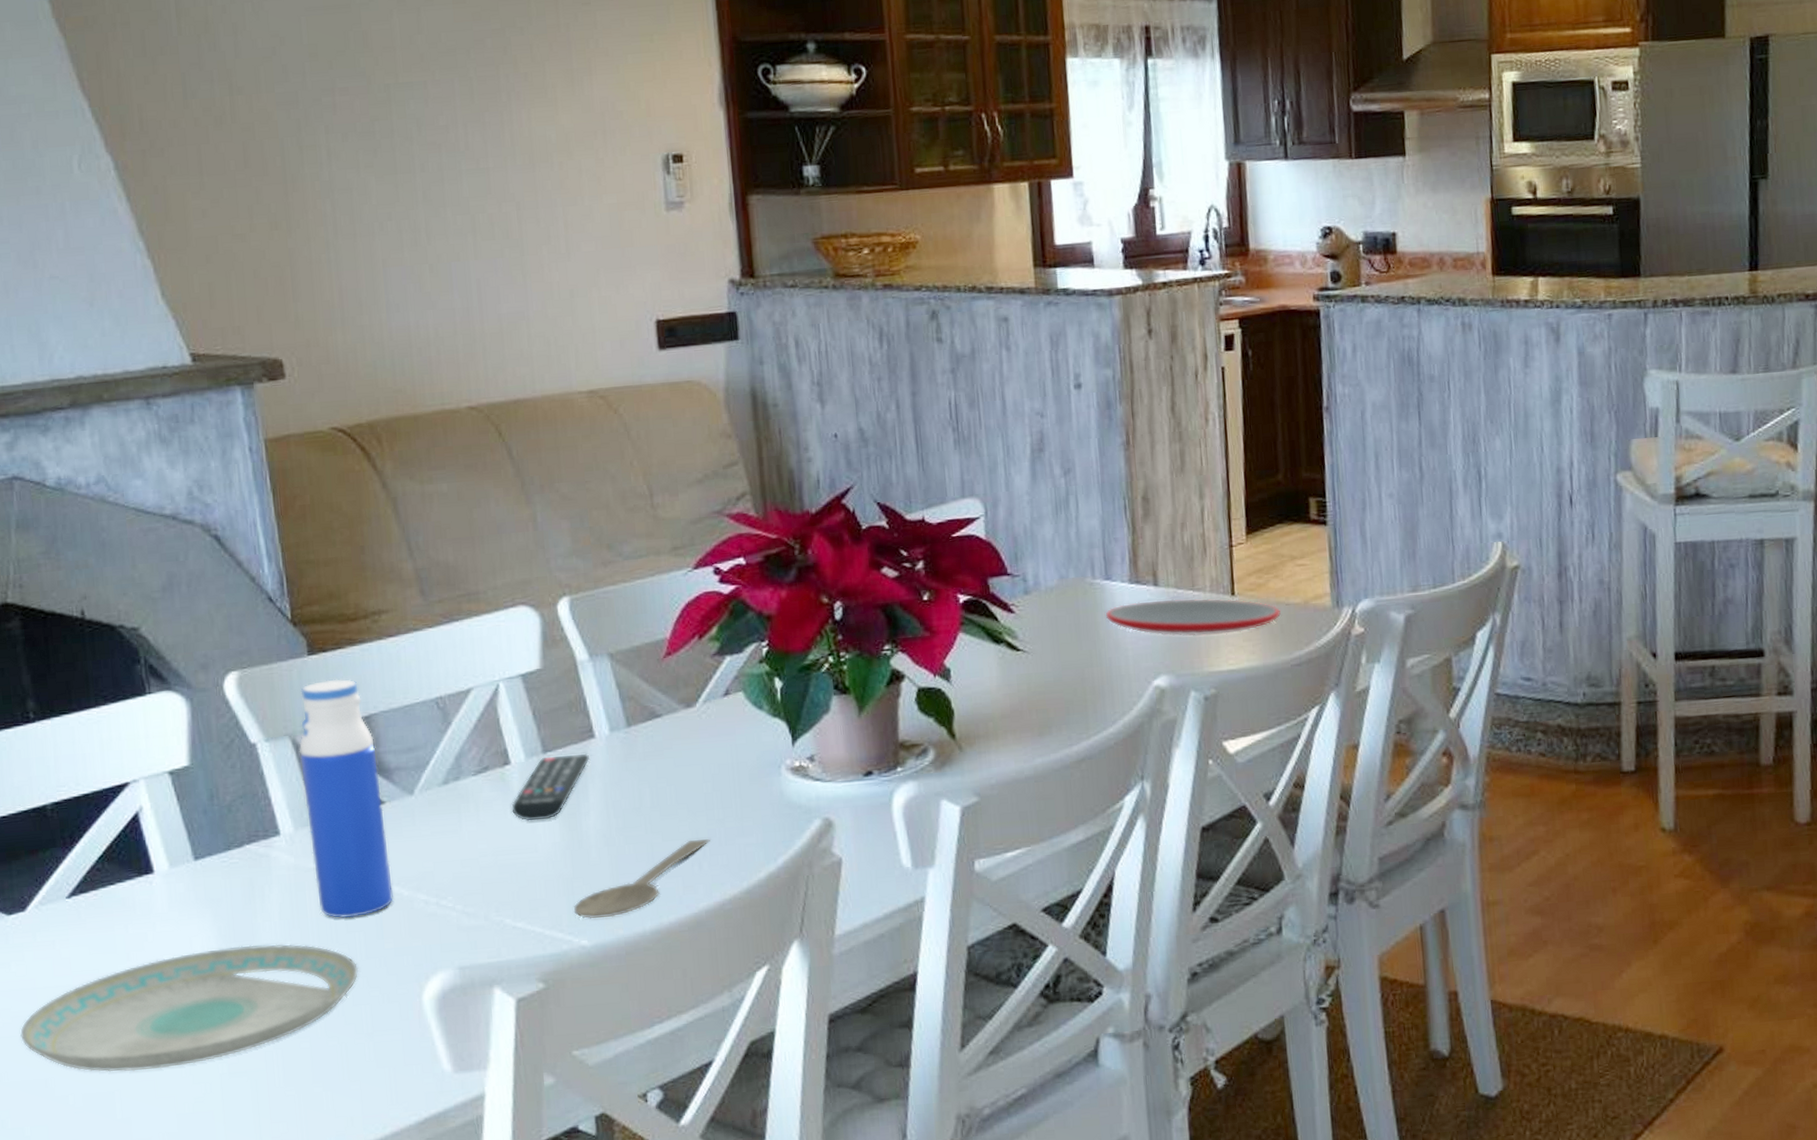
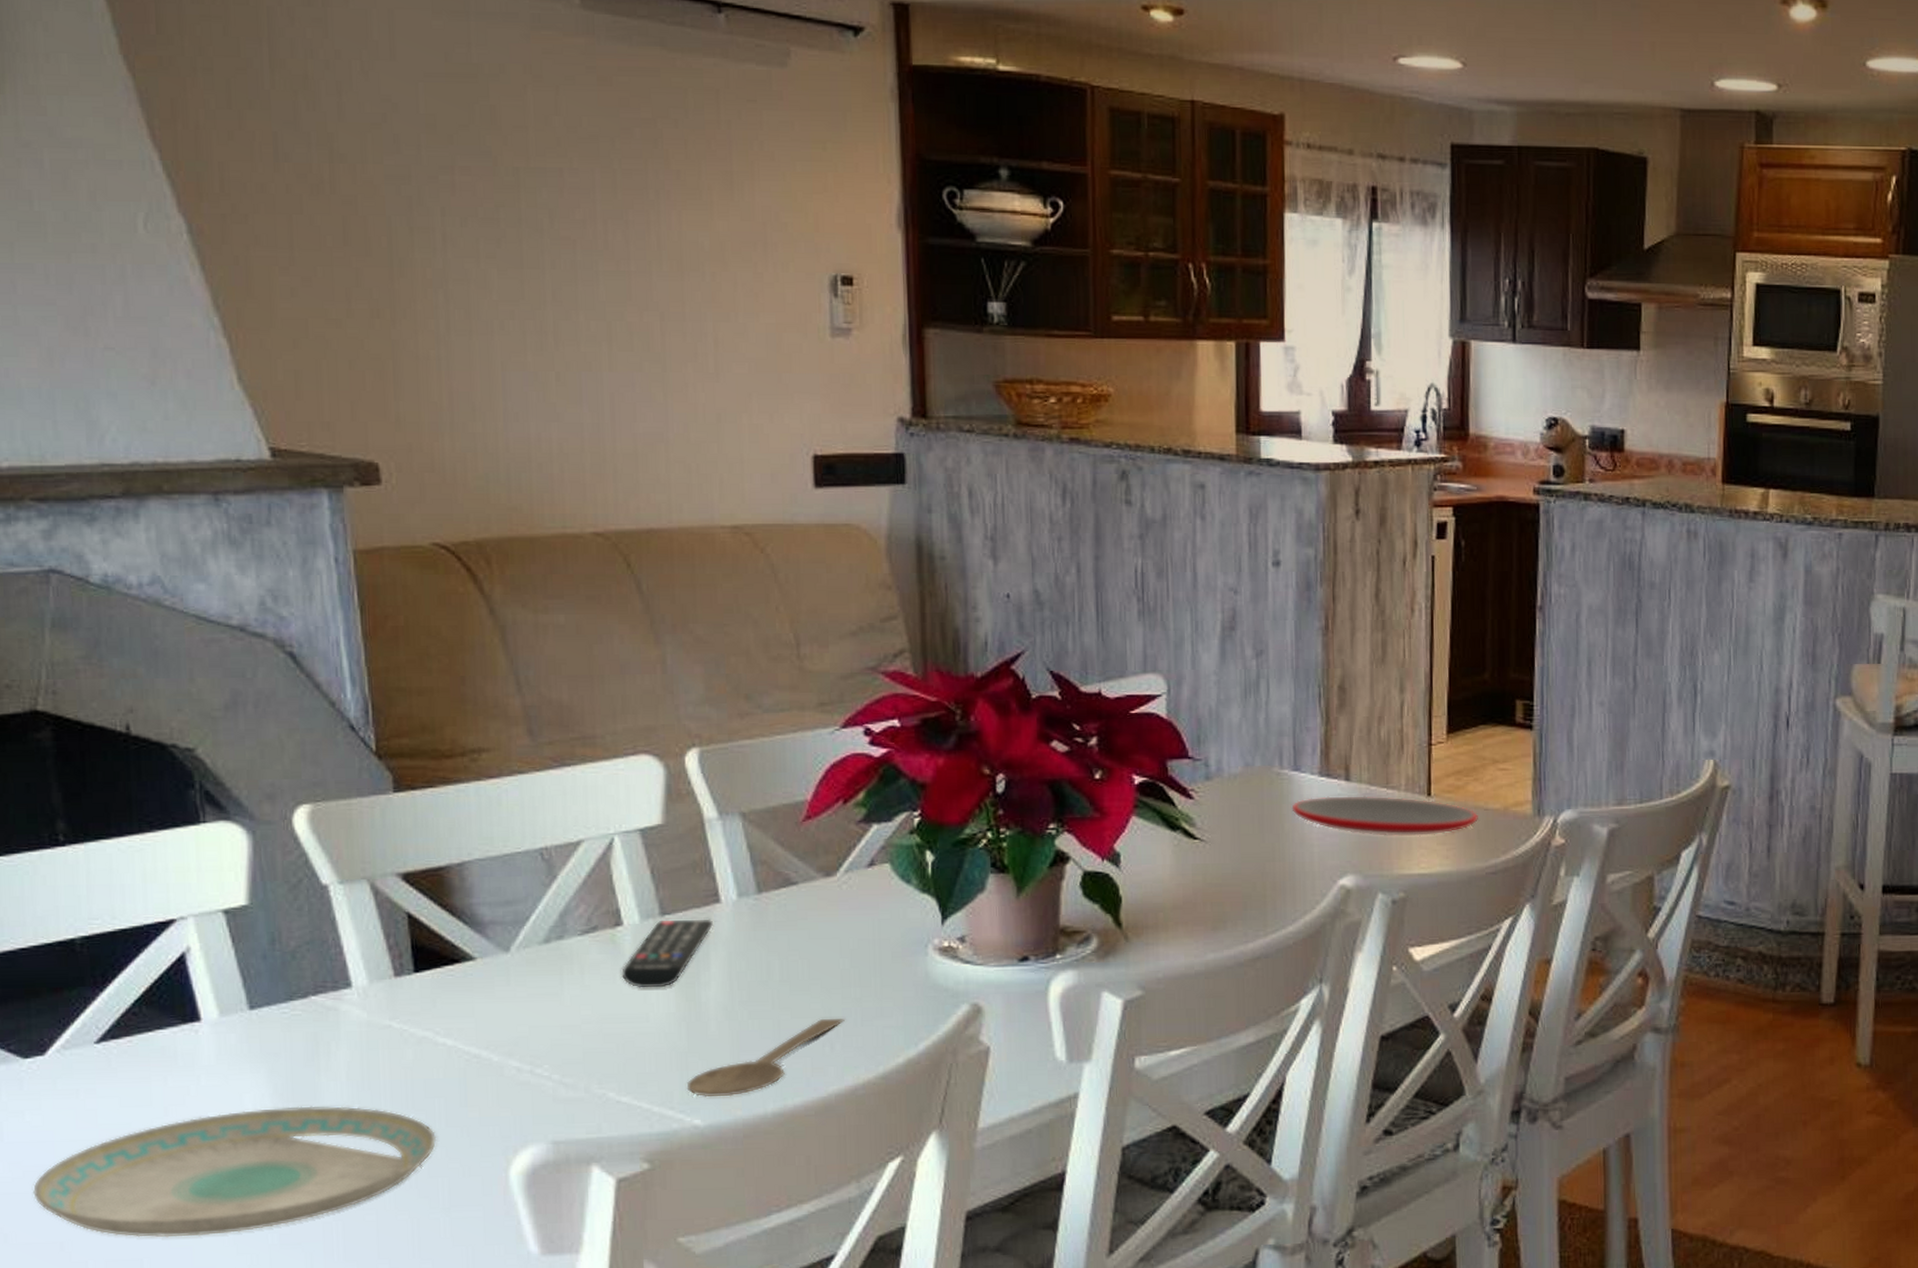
water bottle: present [299,679,393,919] -> none [379,820,481,1082]

